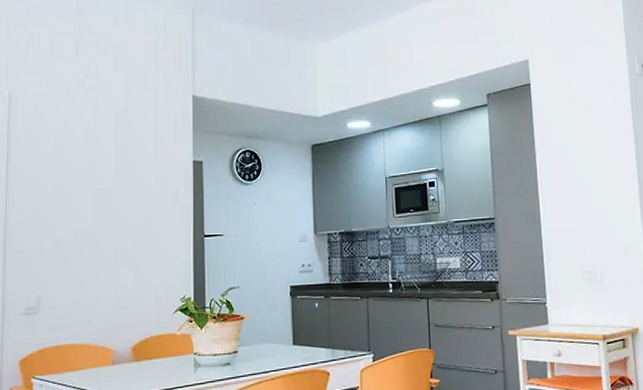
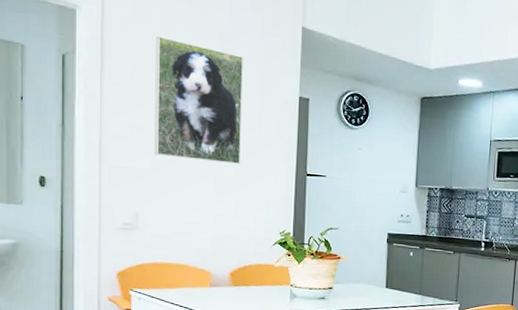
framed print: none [56,122,138,236] -> present [154,36,243,164]

